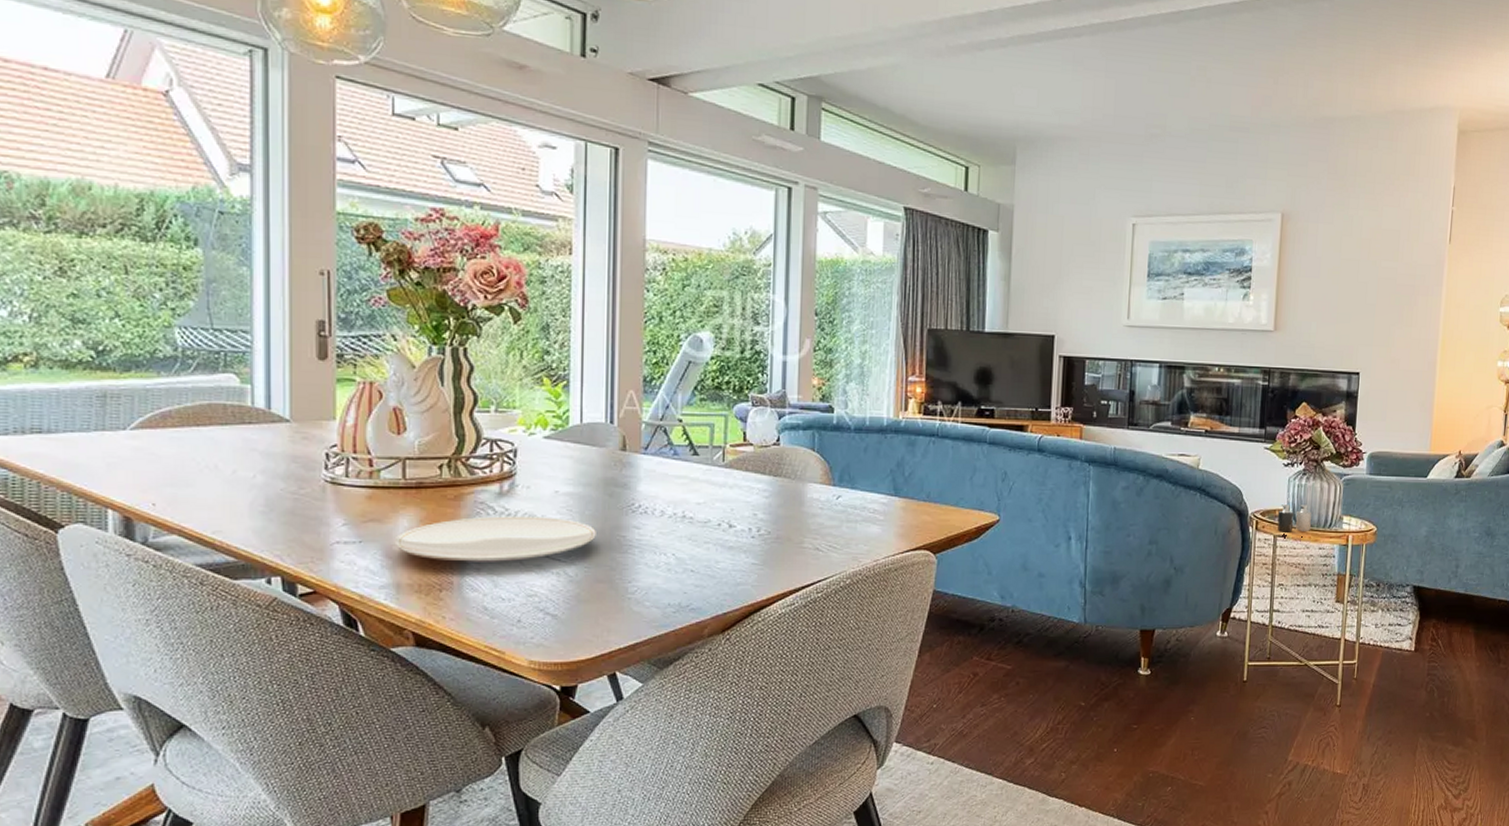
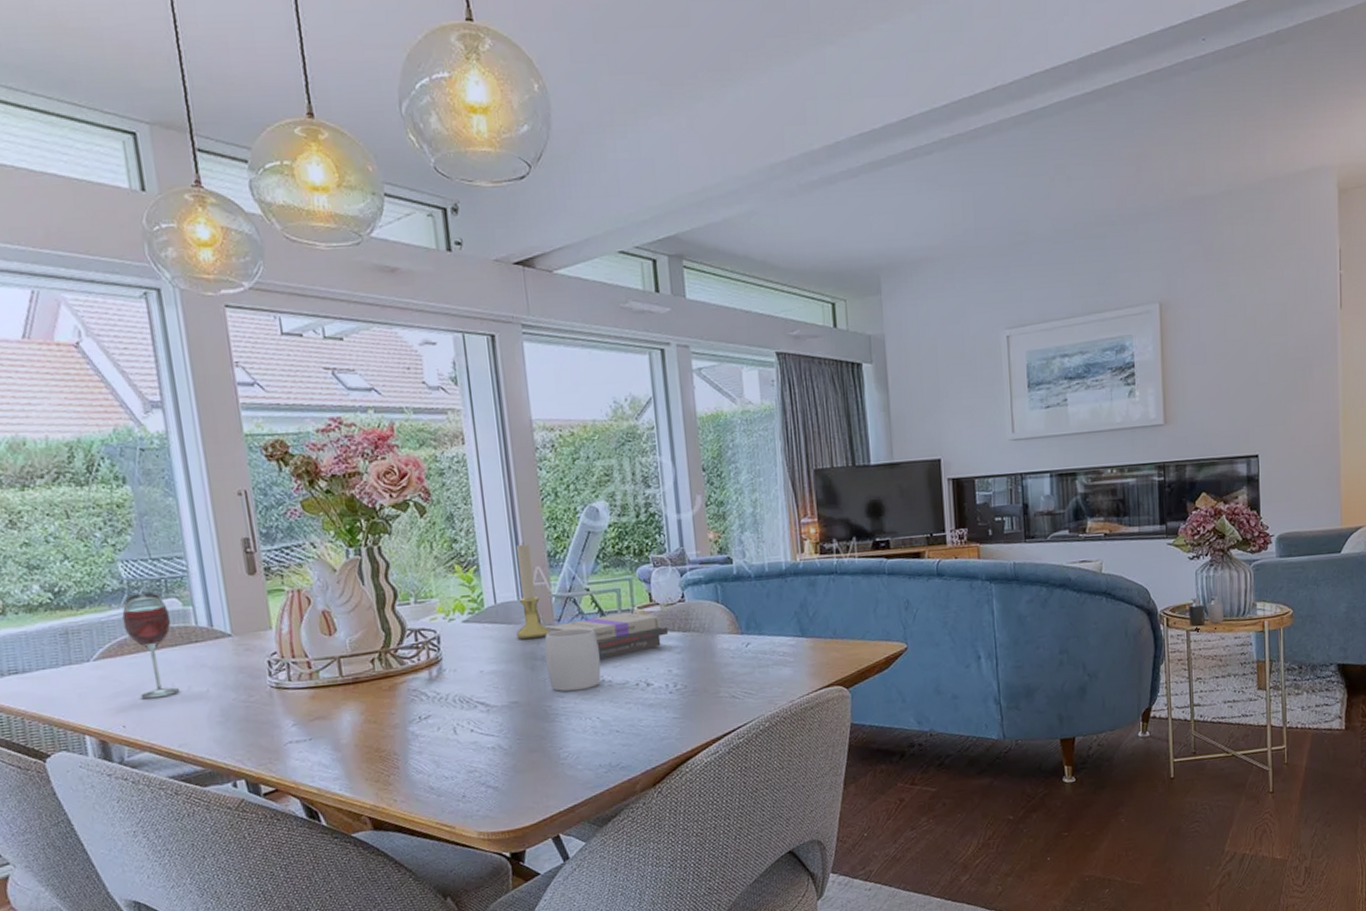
wineglass: none [171,364,225,478] -> present [122,592,179,699]
plate: present [394,516,596,562] -> none [340,695,524,748]
candle holder: none [599,363,634,465] -> present [516,542,550,640]
mug: none [625,459,684,524] -> present [544,628,601,692]
books: none [631,448,759,495] -> present [546,612,669,660]

